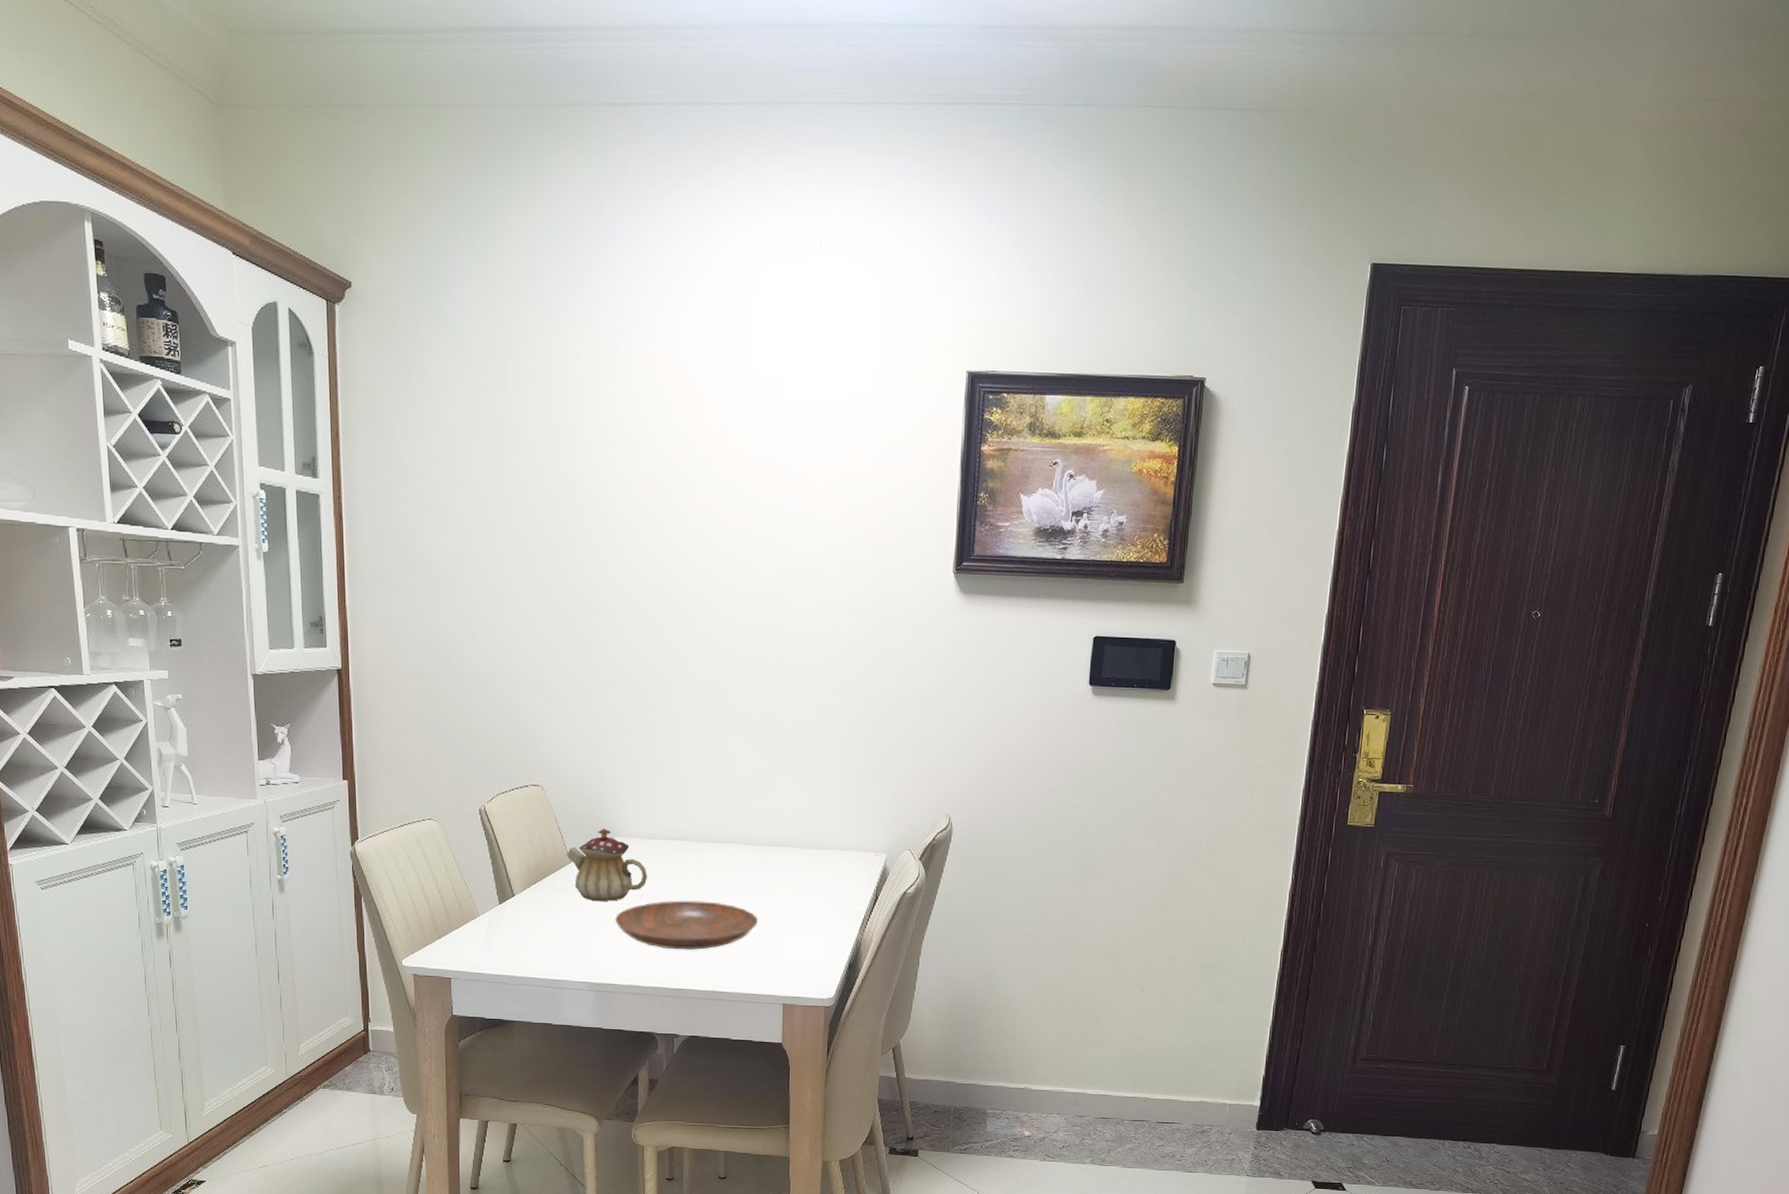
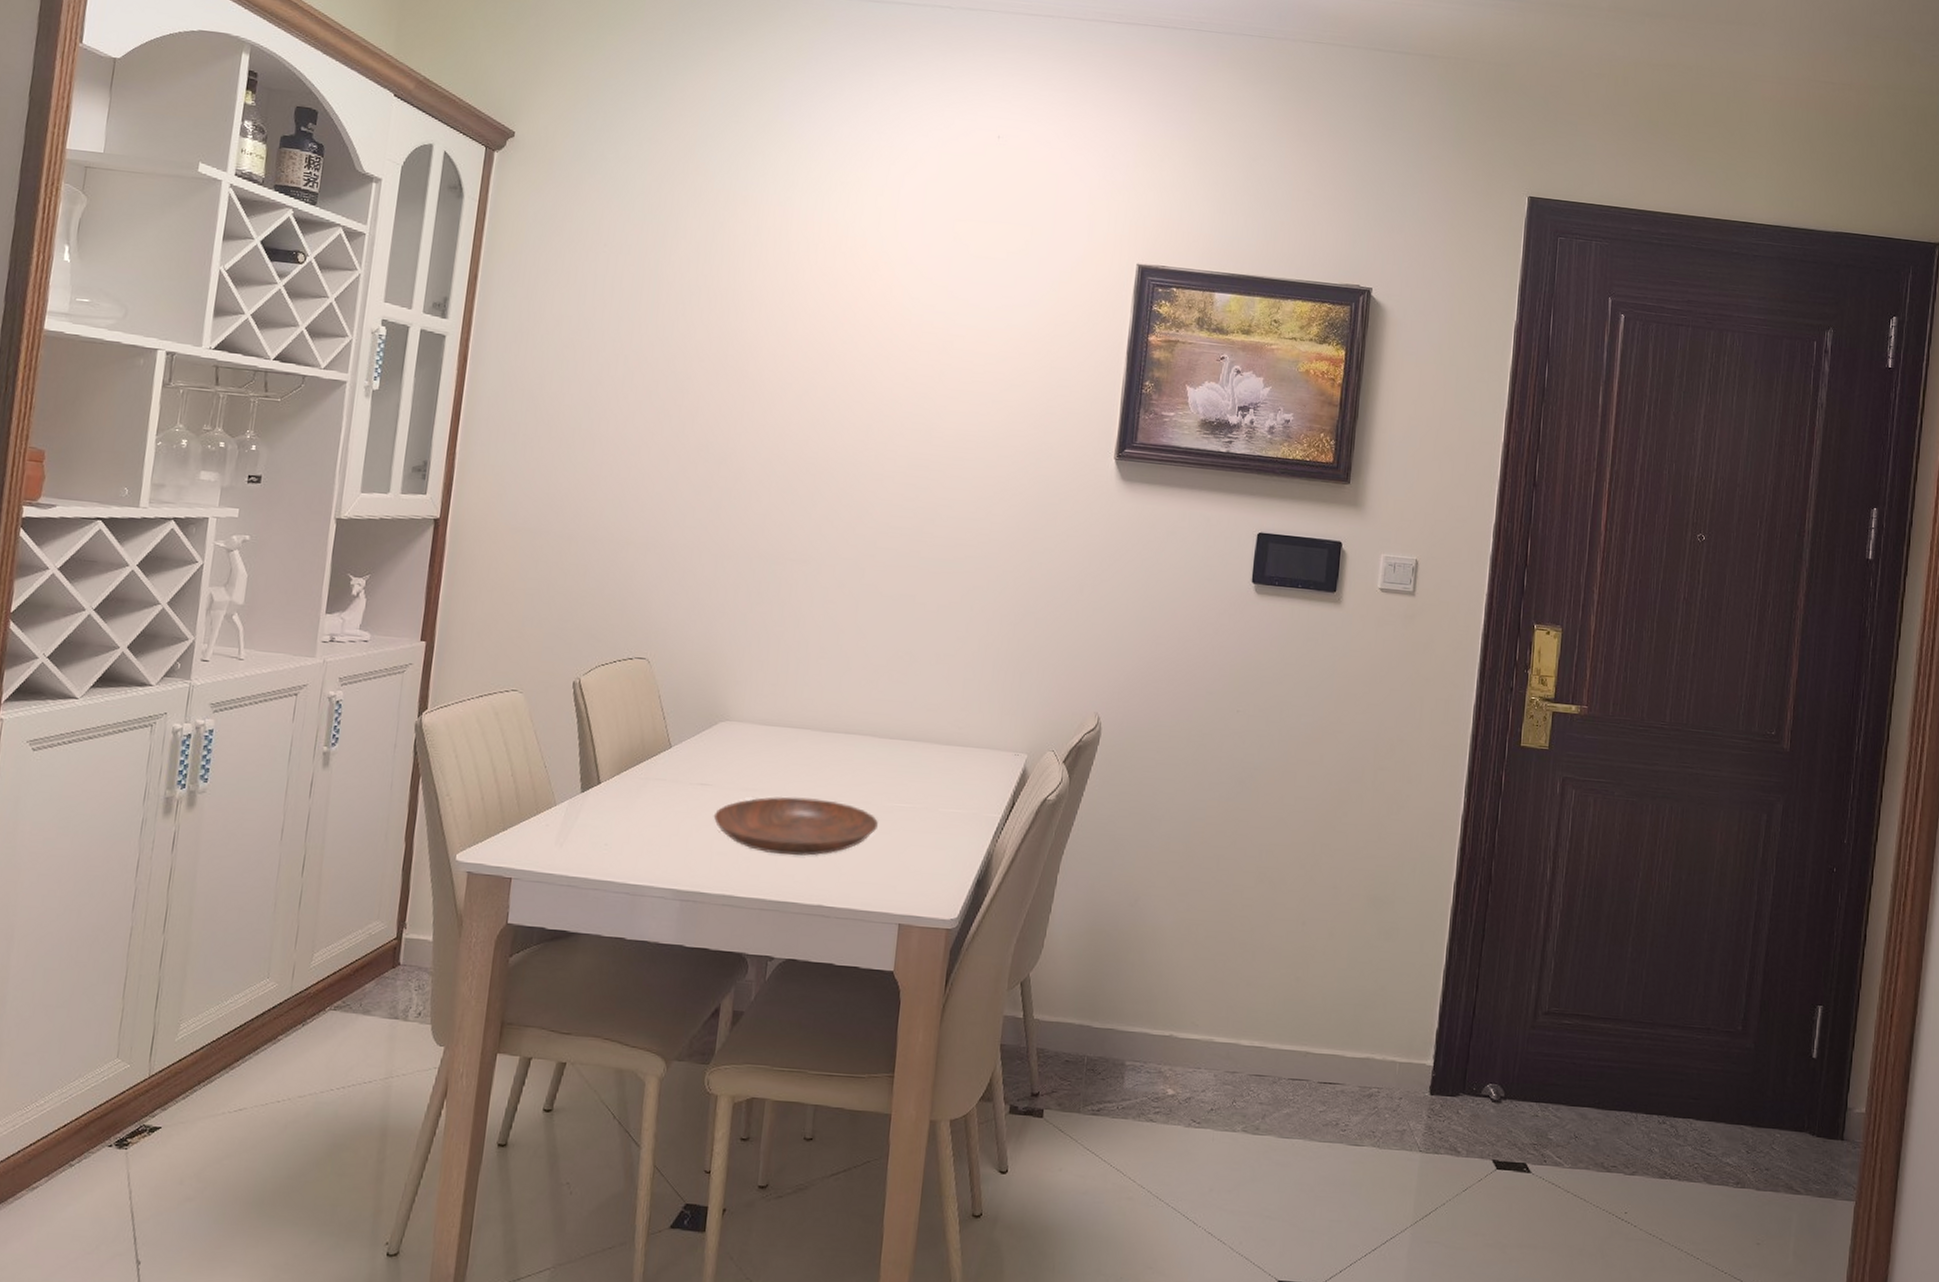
teapot: present [567,829,648,901] -> none [667,711,758,795]

